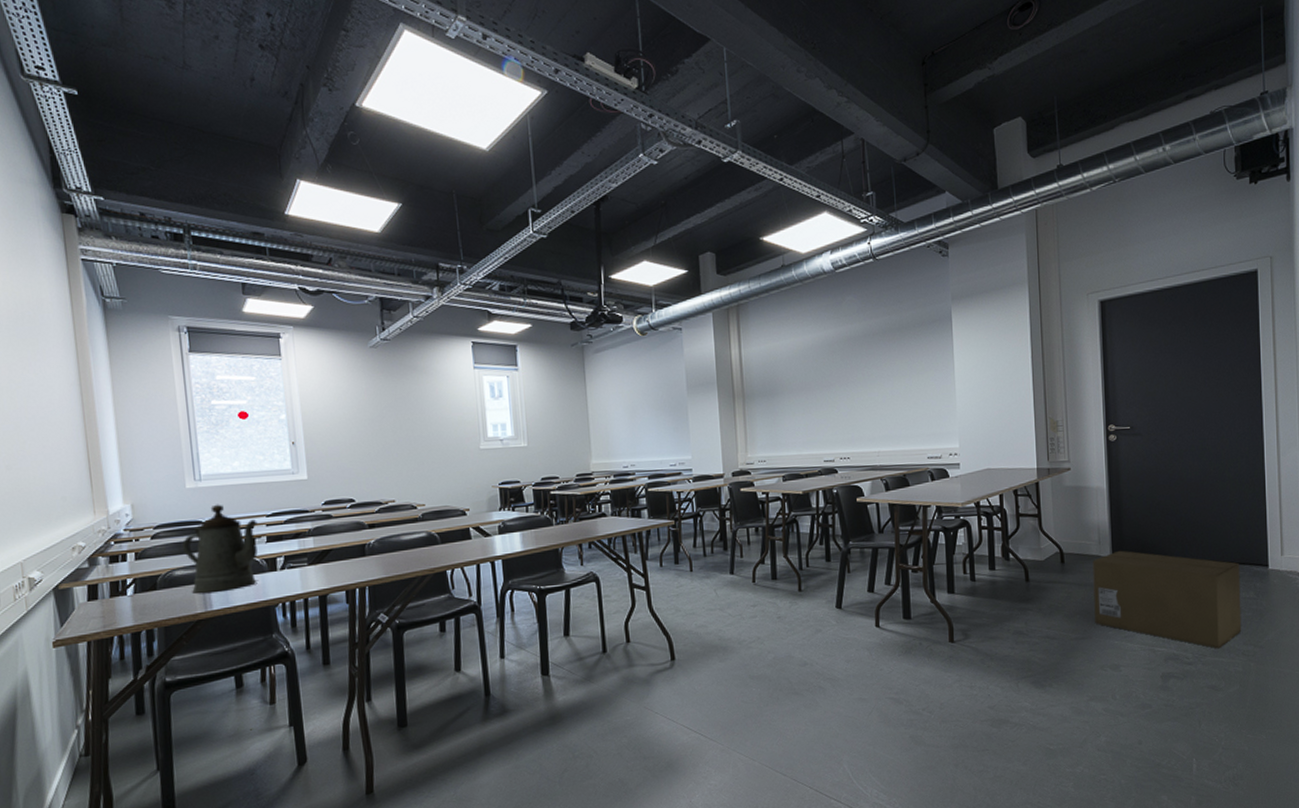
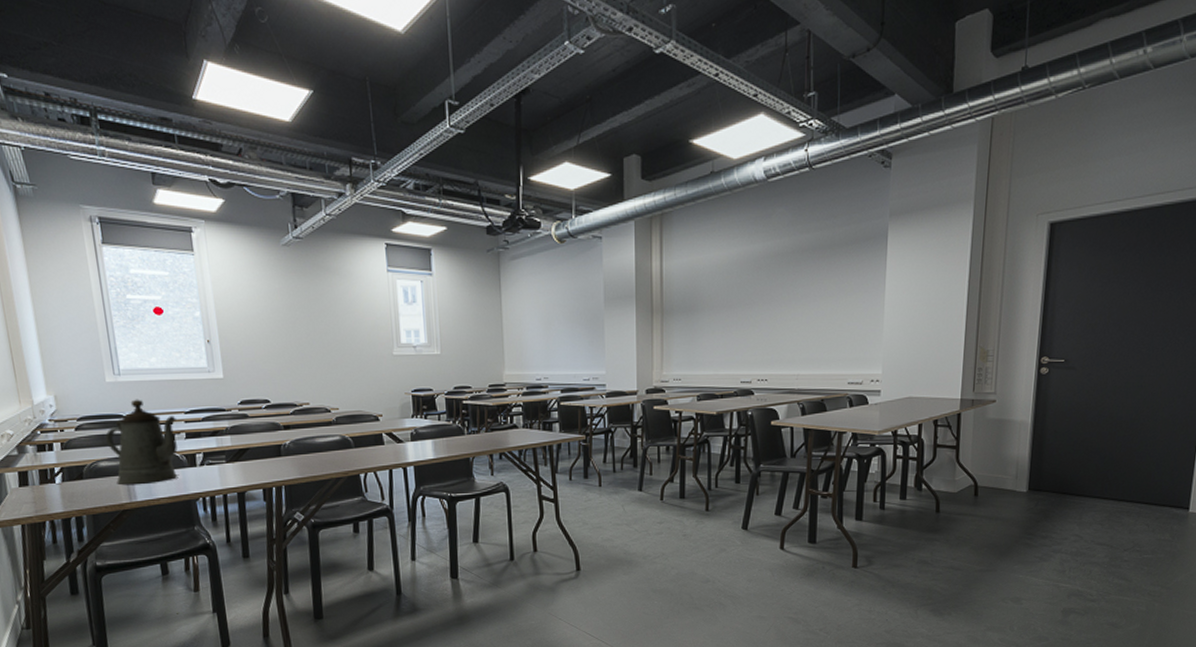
box: present [1092,550,1242,649] -> none [1002,486,1160,588]

